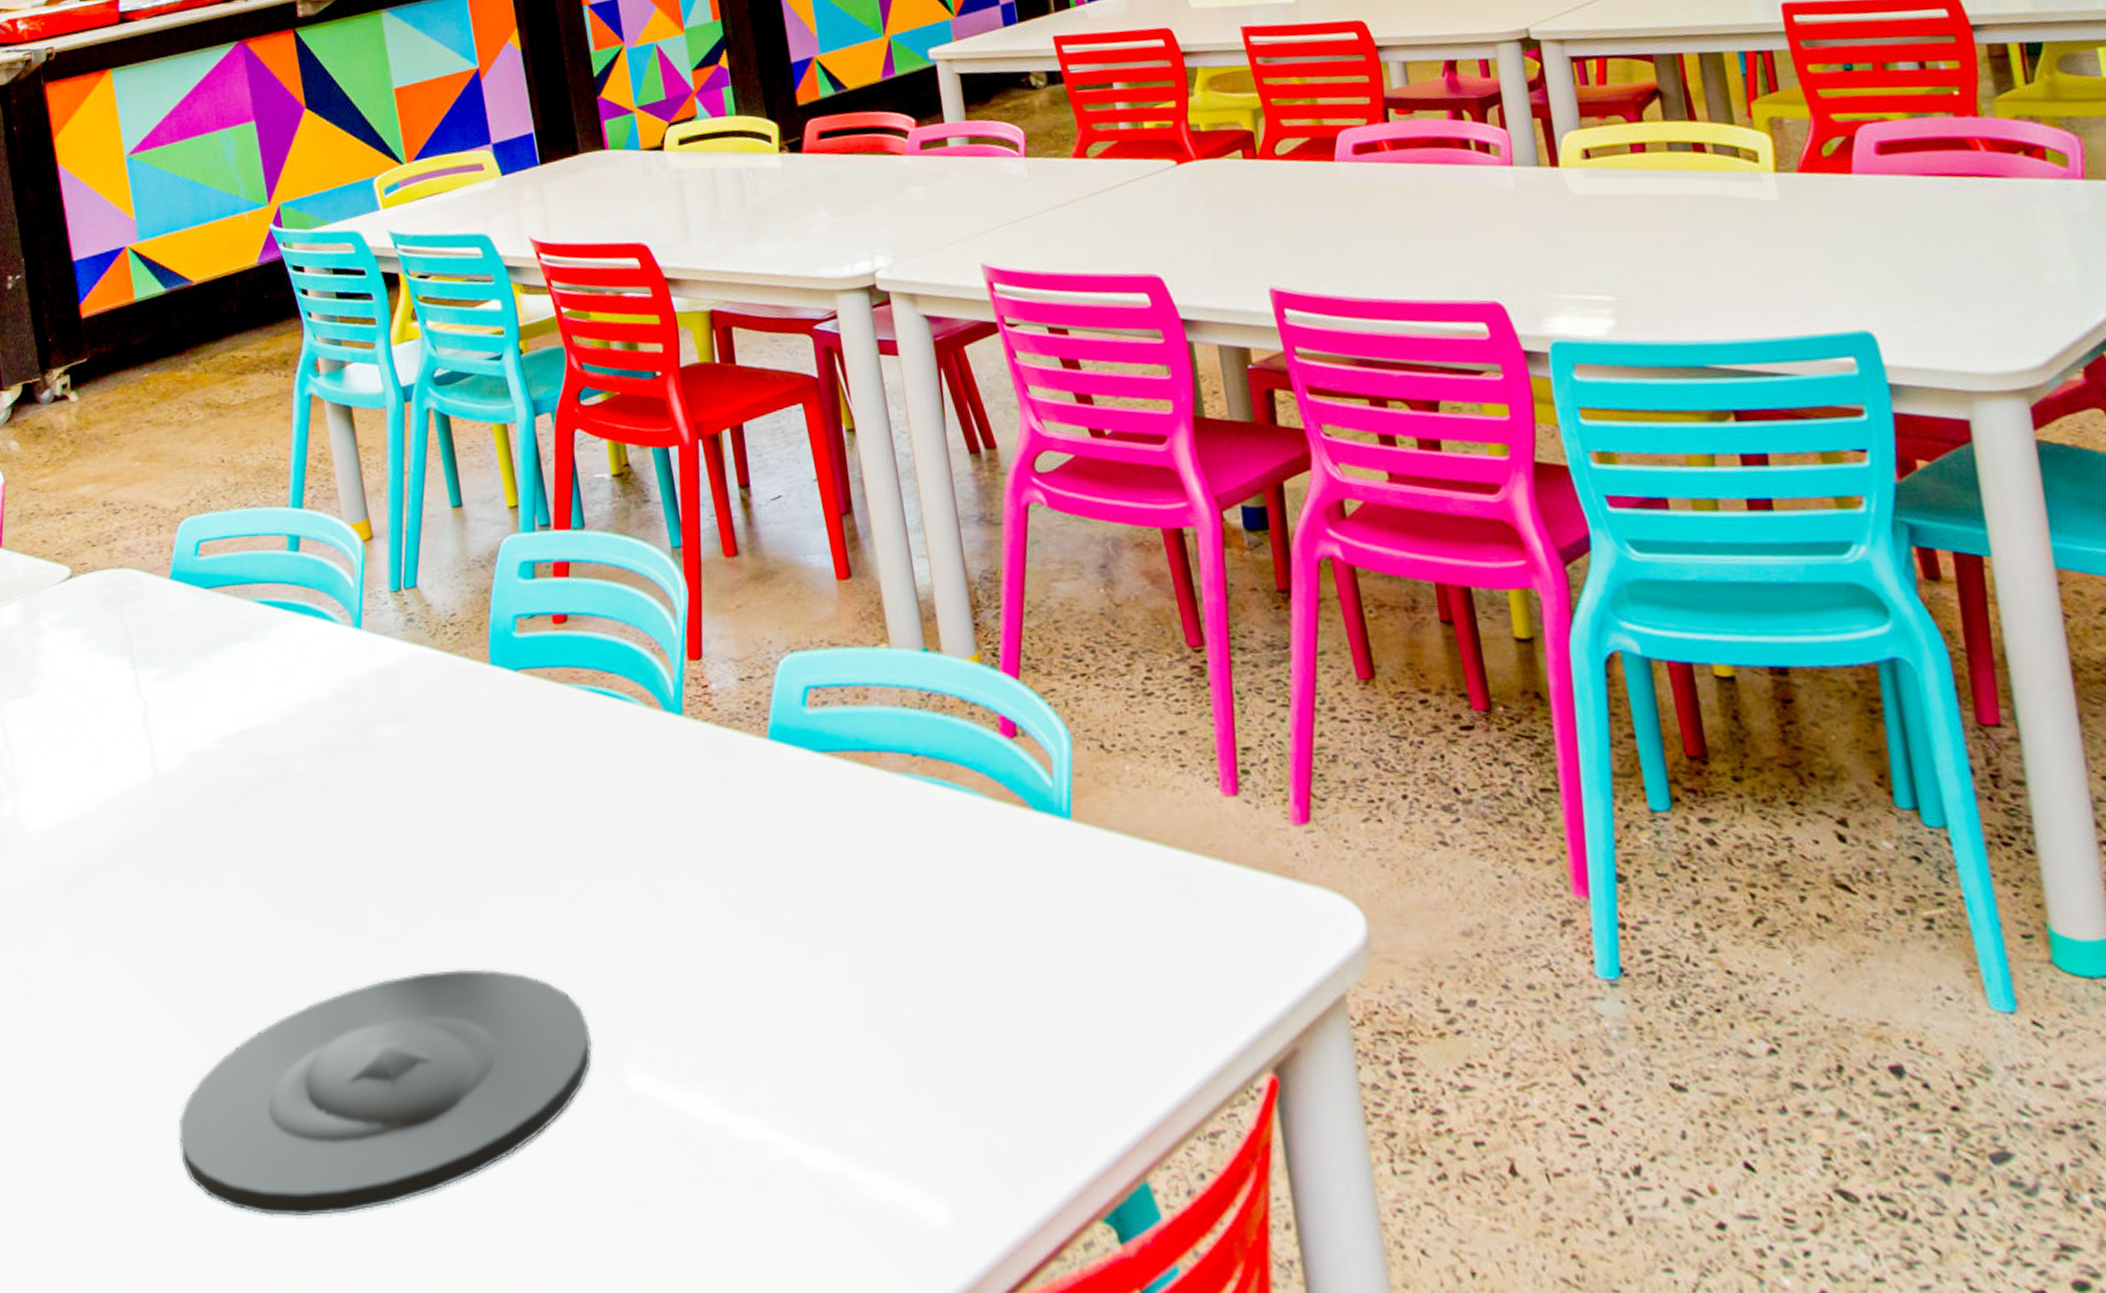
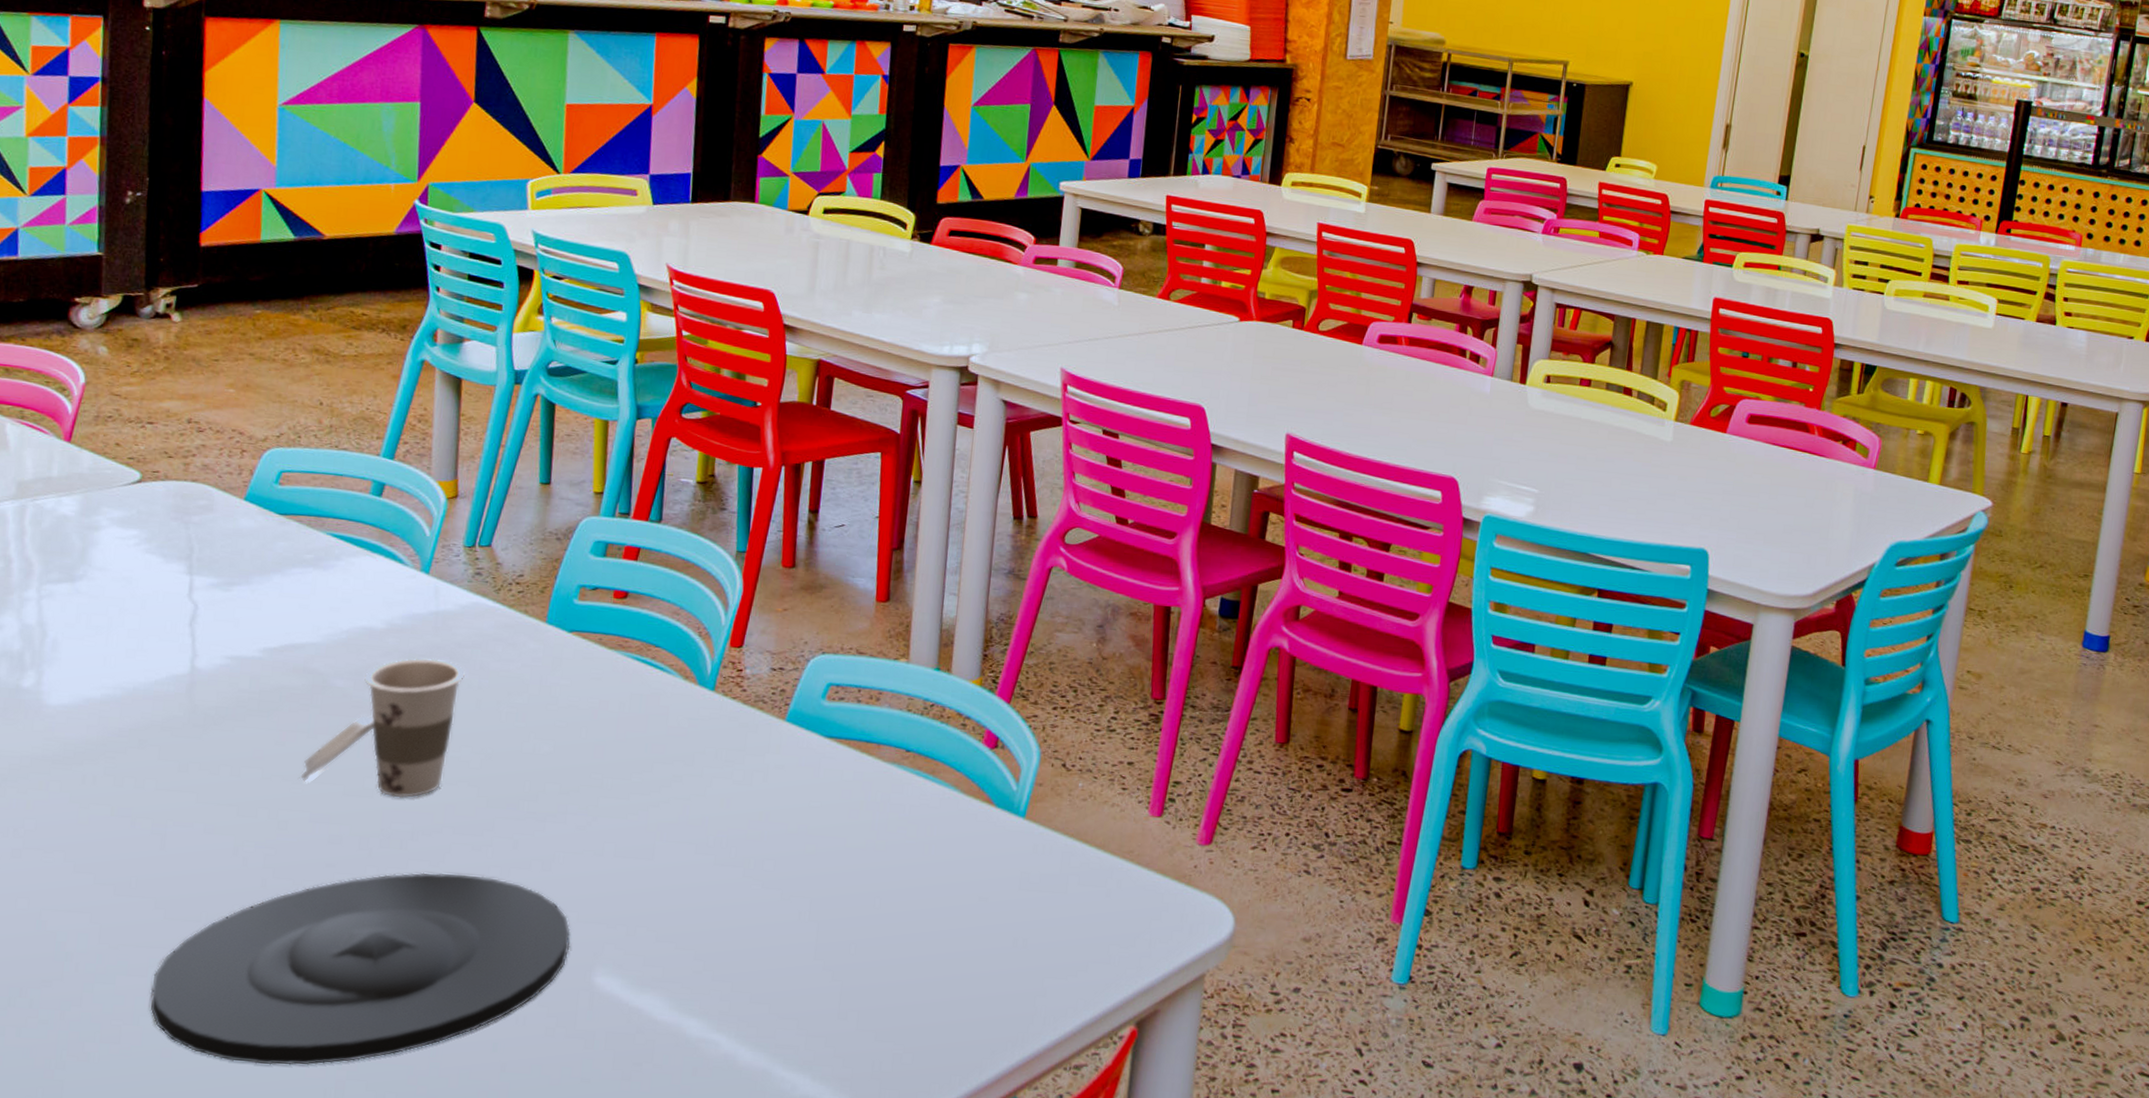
cup: none [279,723,421,889] -> present [300,658,465,798]

